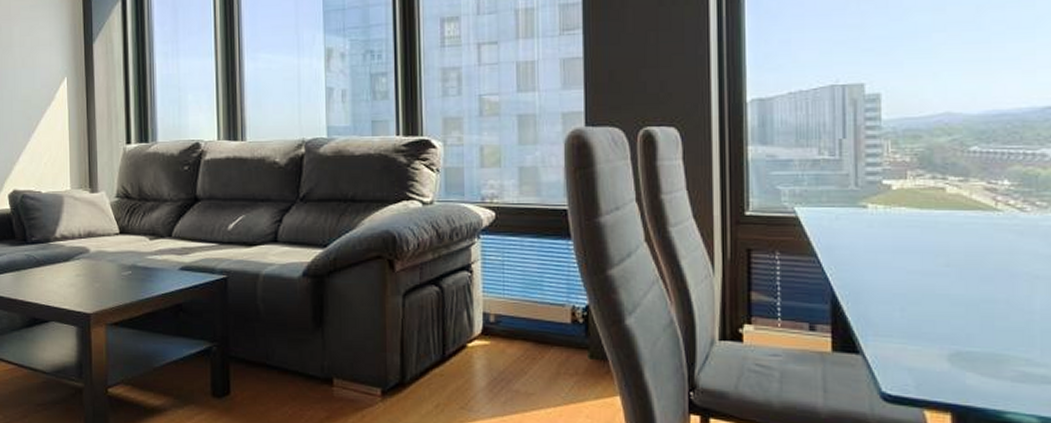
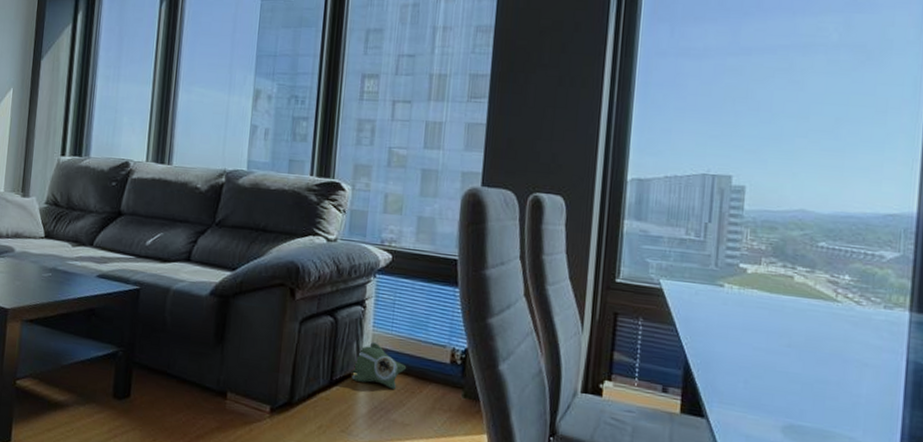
plush toy: none [464,309,525,358] -> present [351,342,407,390]

